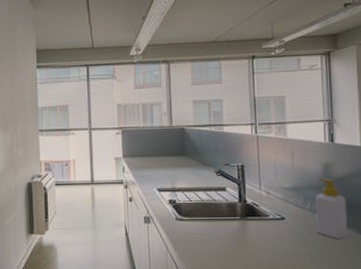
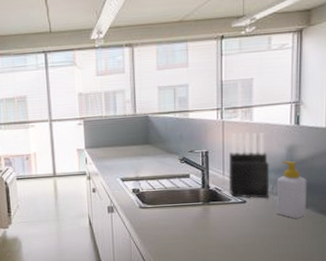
knife block: none [265,148,308,216] -> present [229,132,269,199]

